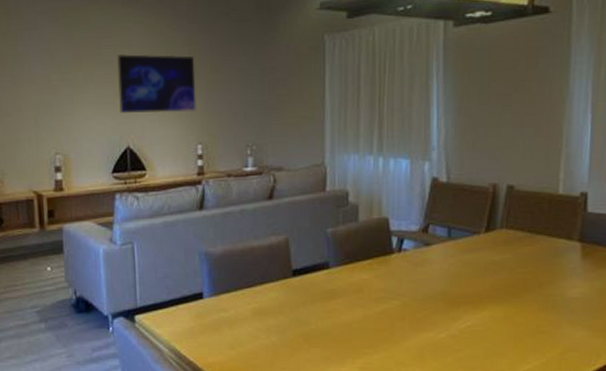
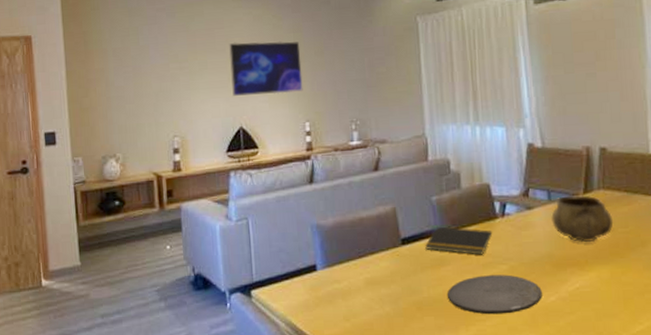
notepad: none [317,259,388,290] -> present [425,226,493,255]
plate: none [336,310,432,349] -> present [448,274,542,315]
decorative bowl: none [449,234,513,281] -> present [551,195,614,242]

